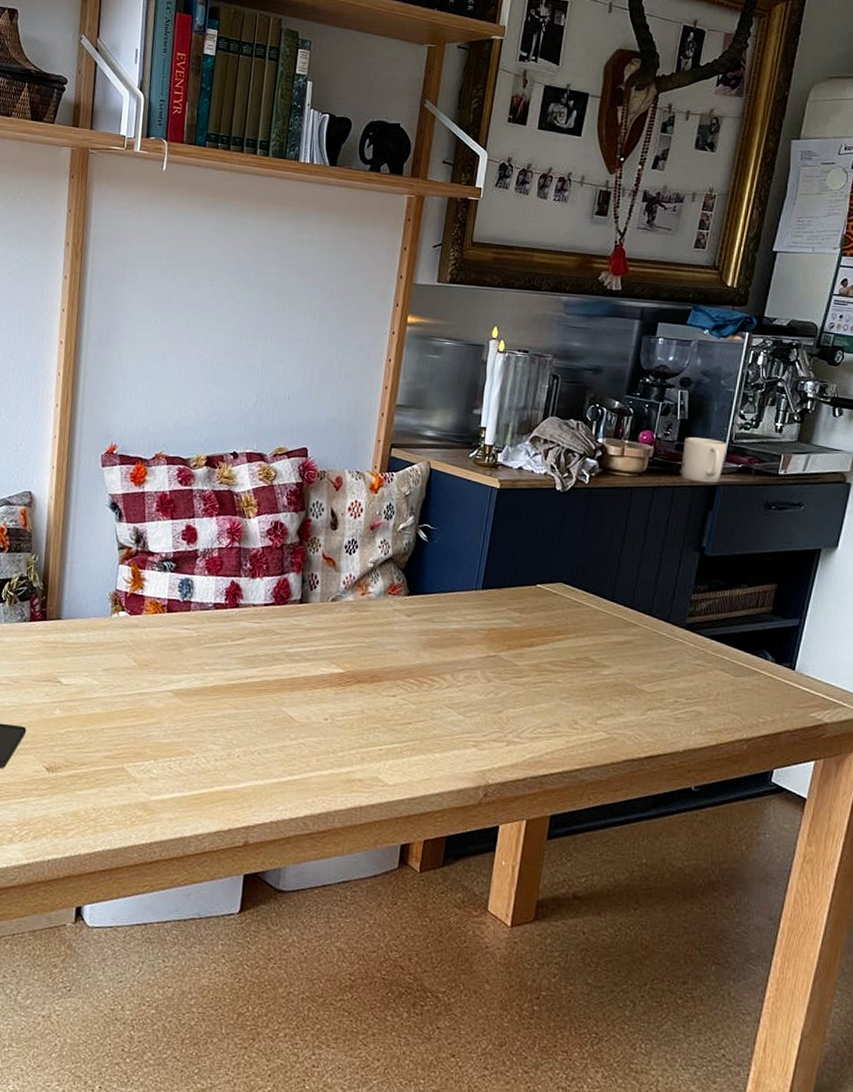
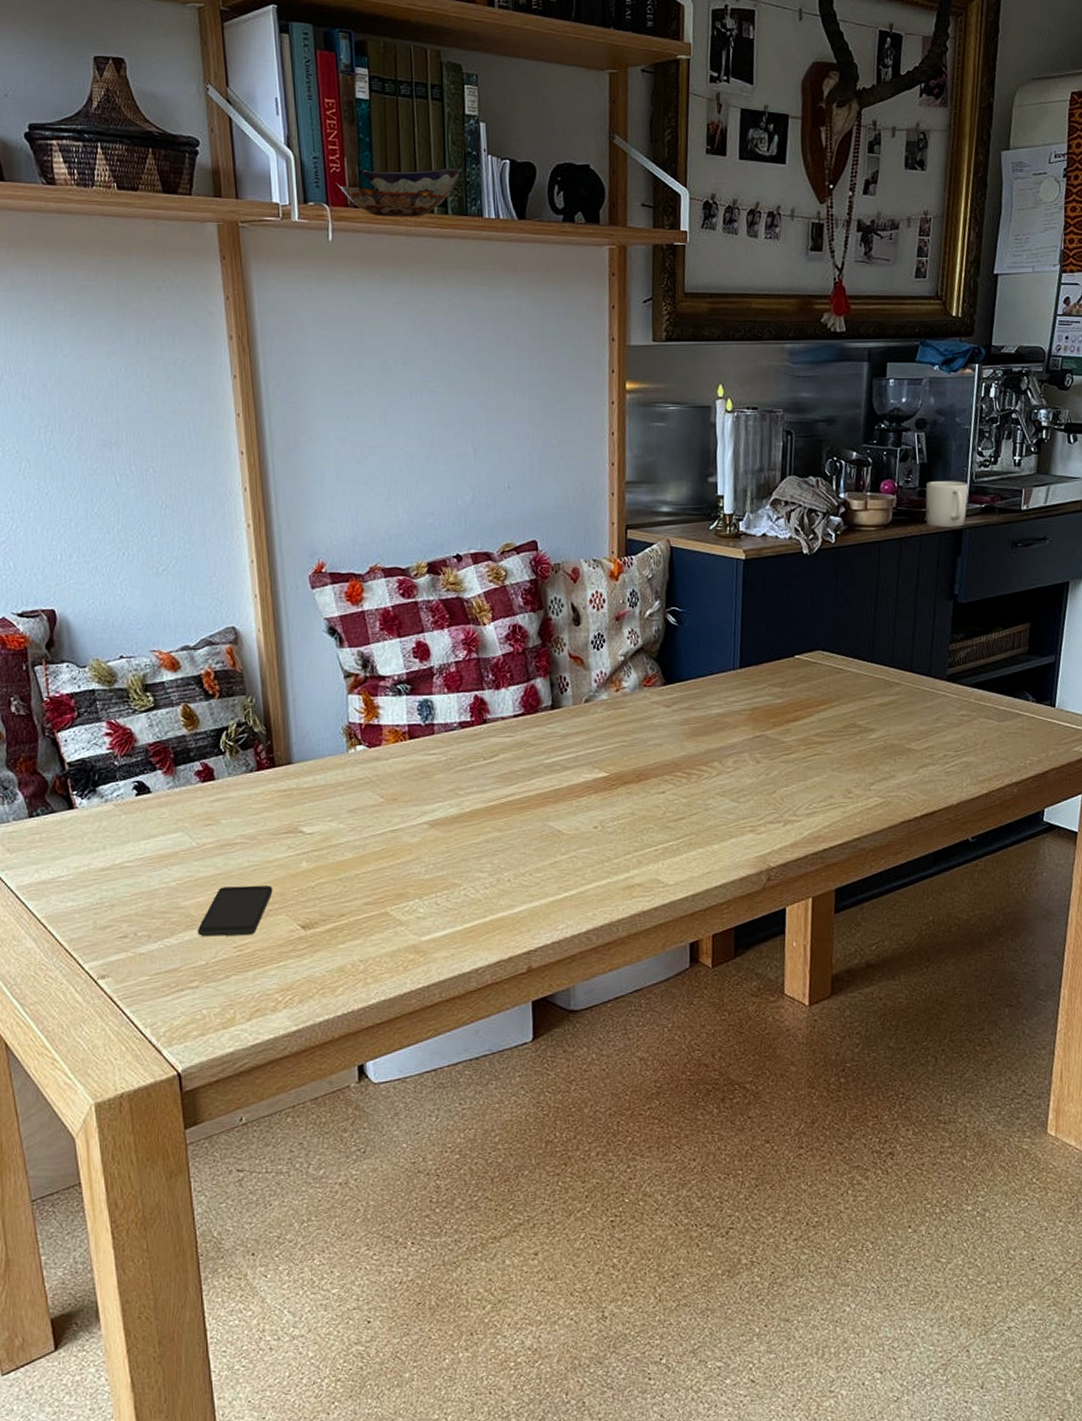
decorative bowl: none [176,114,287,157] -> present [336,168,463,217]

